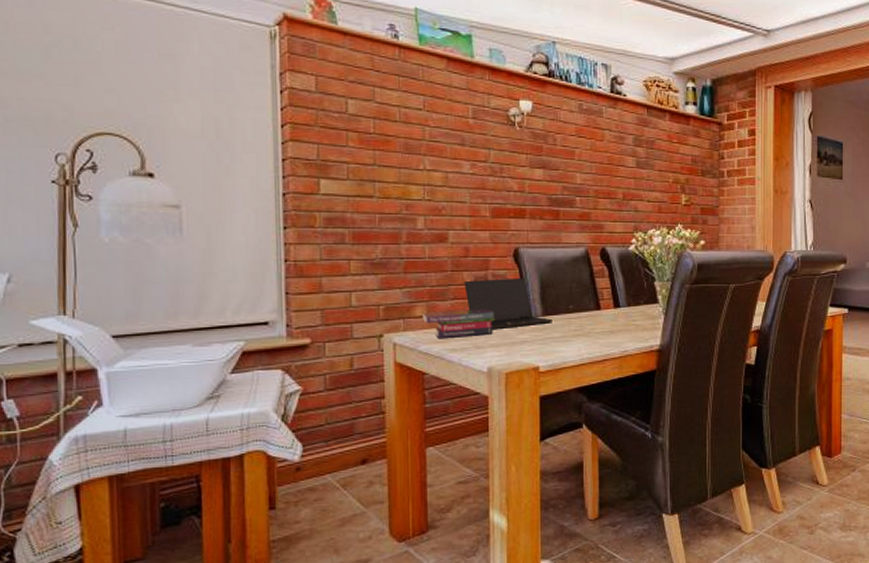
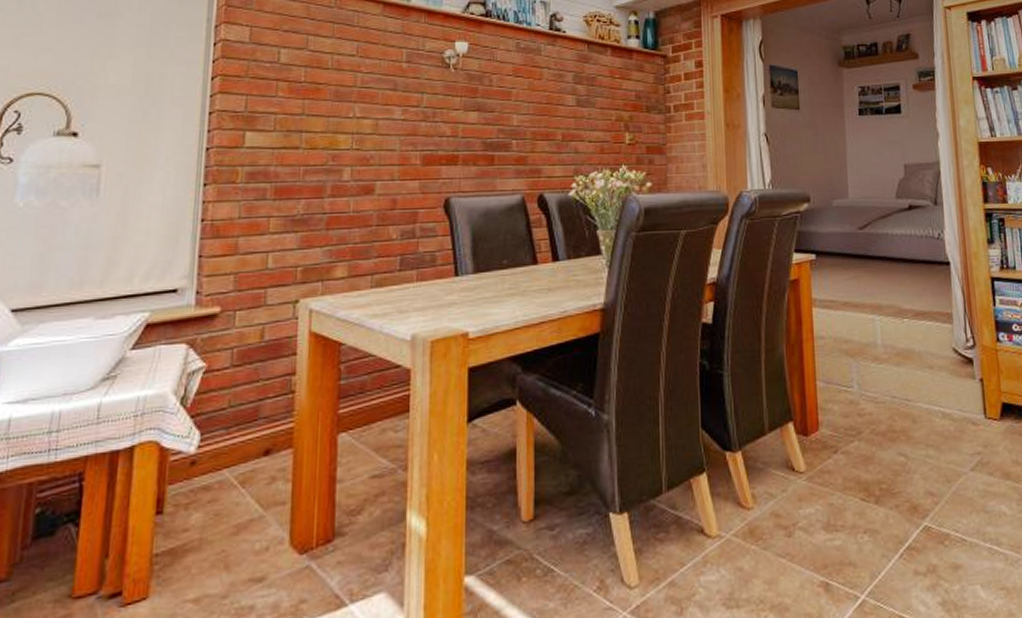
books: present [423,308,495,339] -> none [343,266,421,304]
laptop: present [464,277,552,330] -> none [390,230,484,291]

